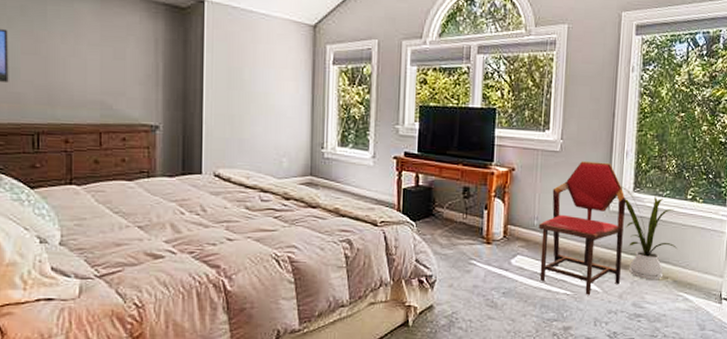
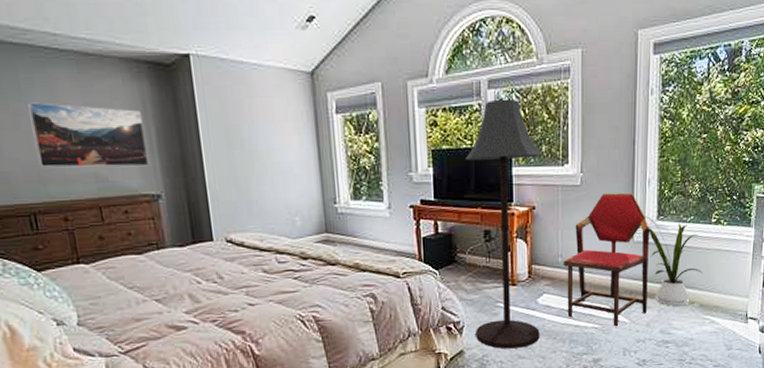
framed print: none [51,31,153,98] -> present [28,102,150,168]
floor lamp: none [447,64,526,308] -> present [466,99,544,349]

